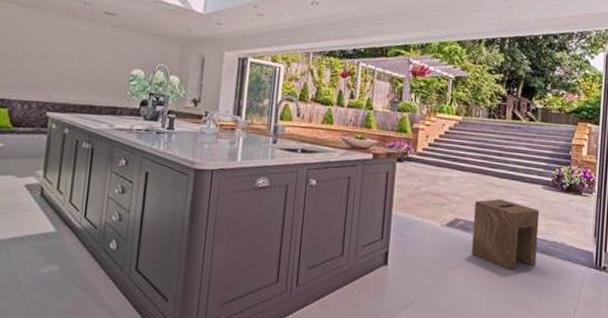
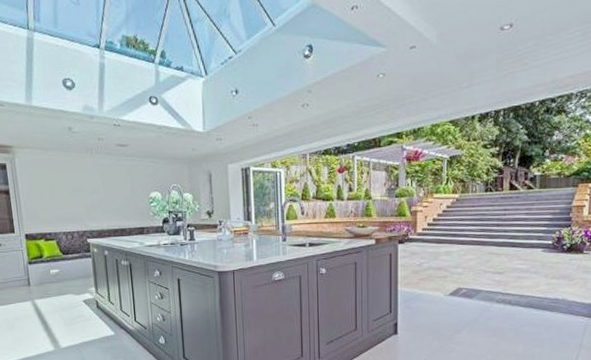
stool: present [471,198,540,271] -> none [475,265,540,328]

